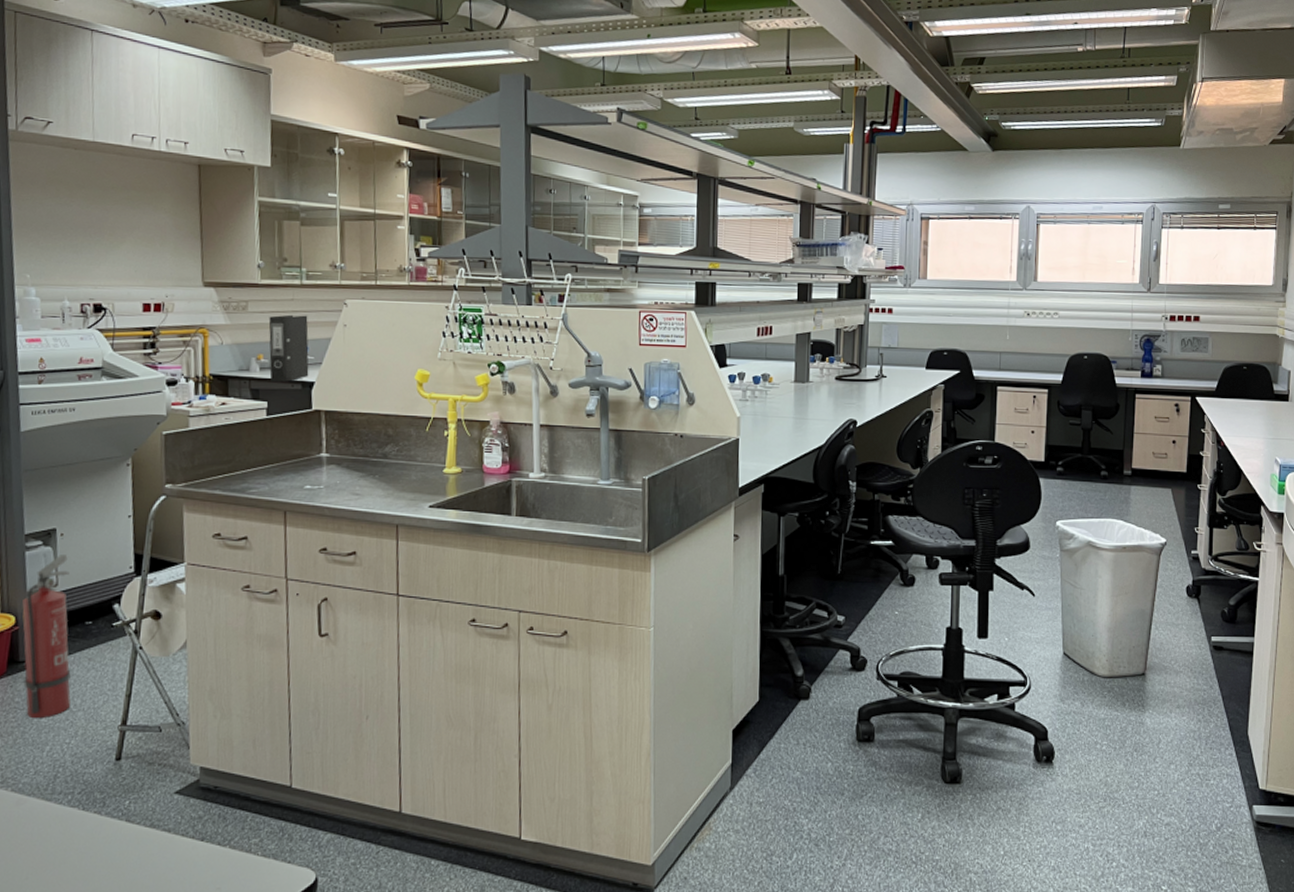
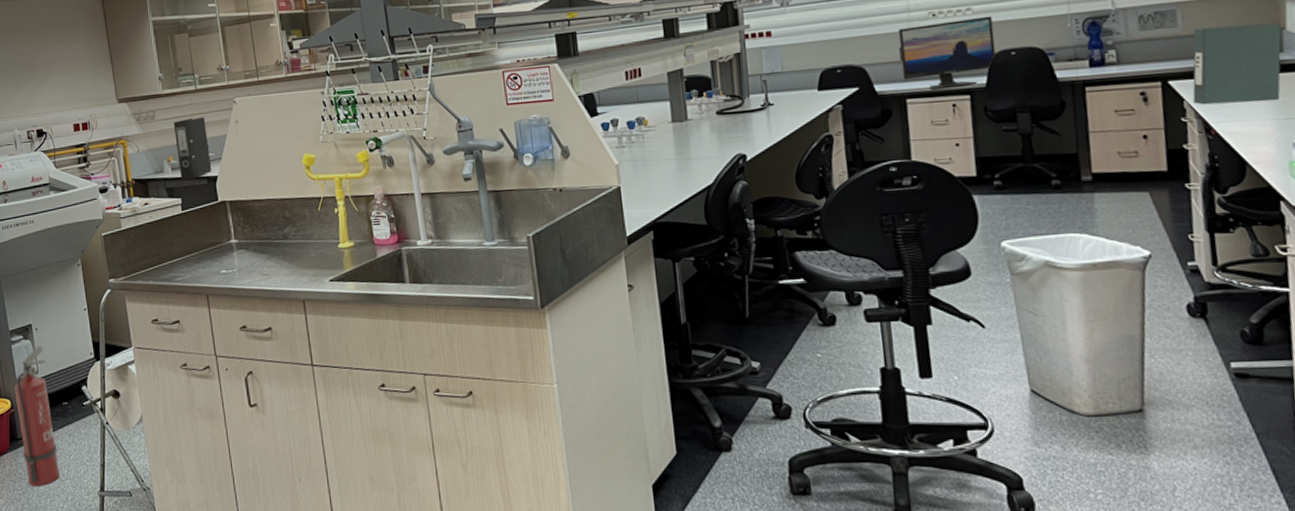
computer monitor: none [996,321,1073,381] -> present [898,16,997,90]
binder: none [1212,356,1278,423] -> present [1192,23,1282,105]

